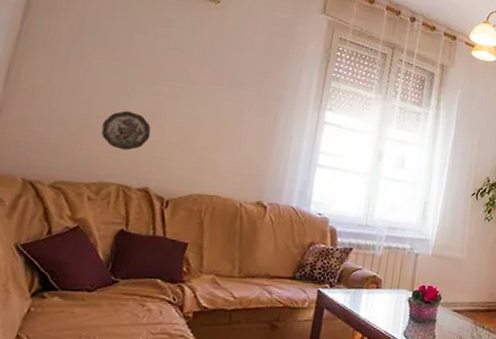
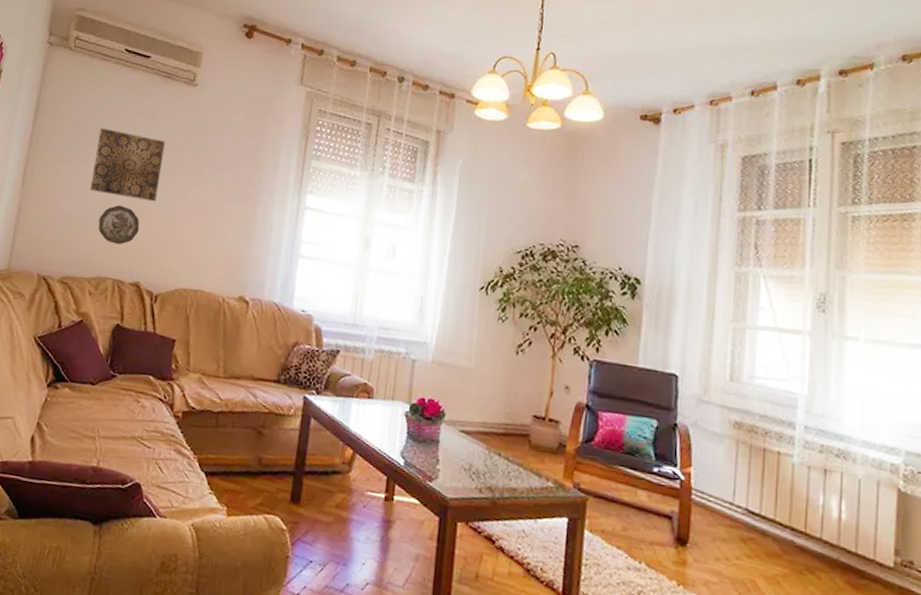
wall art: none [93,32,183,110] -> present [90,128,165,202]

